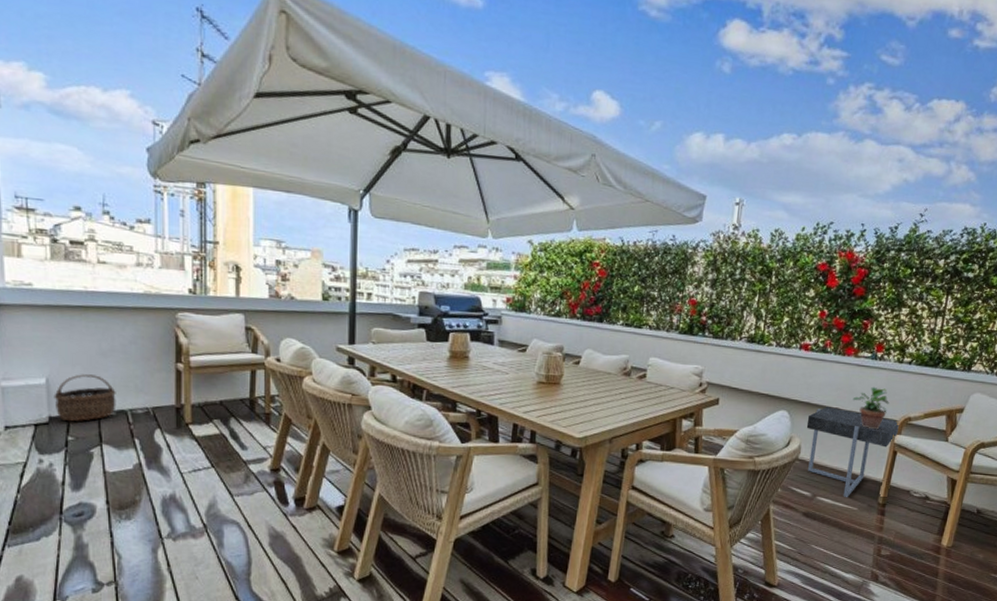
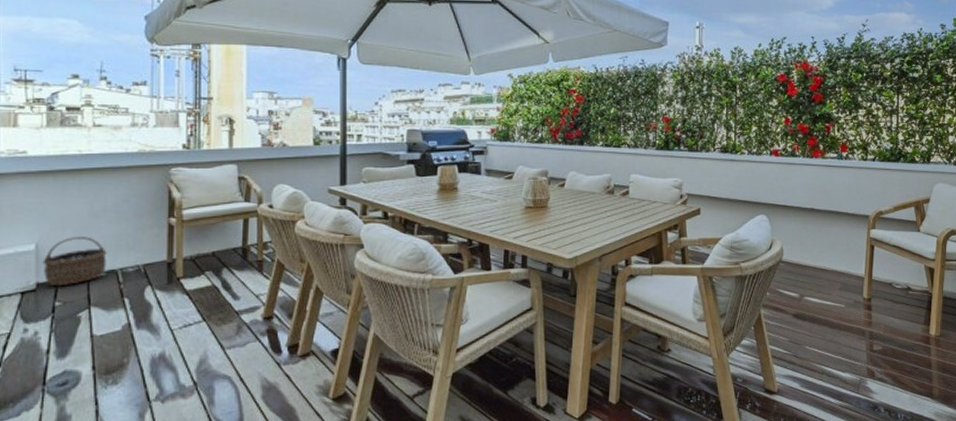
side table: present [806,407,899,497] -> none [785,208,872,295]
potted plant: present [852,386,889,429] -> none [825,185,860,225]

